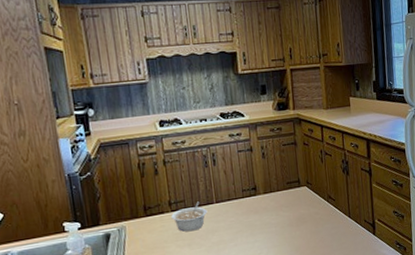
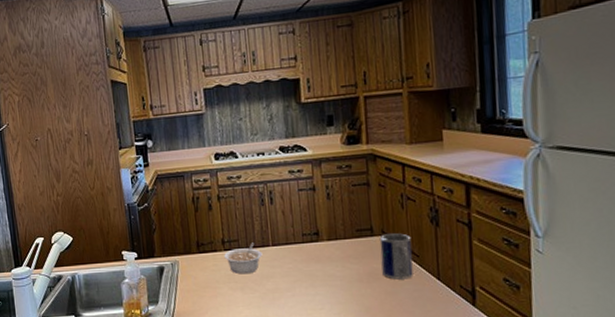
mug: none [305,182,331,221] -> present [379,233,413,280]

